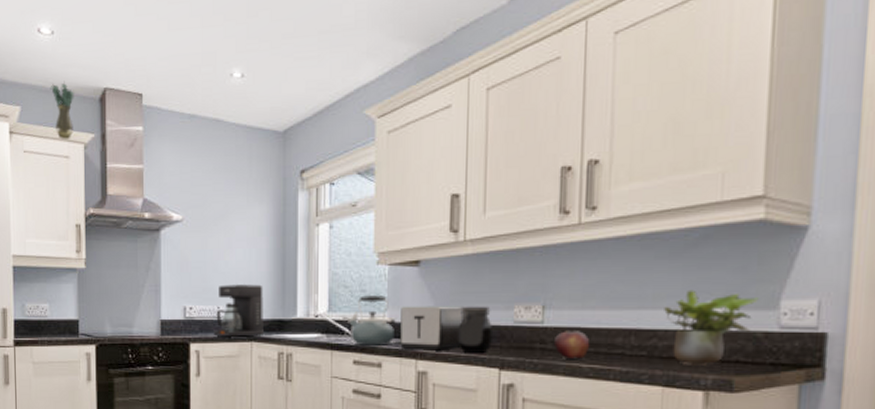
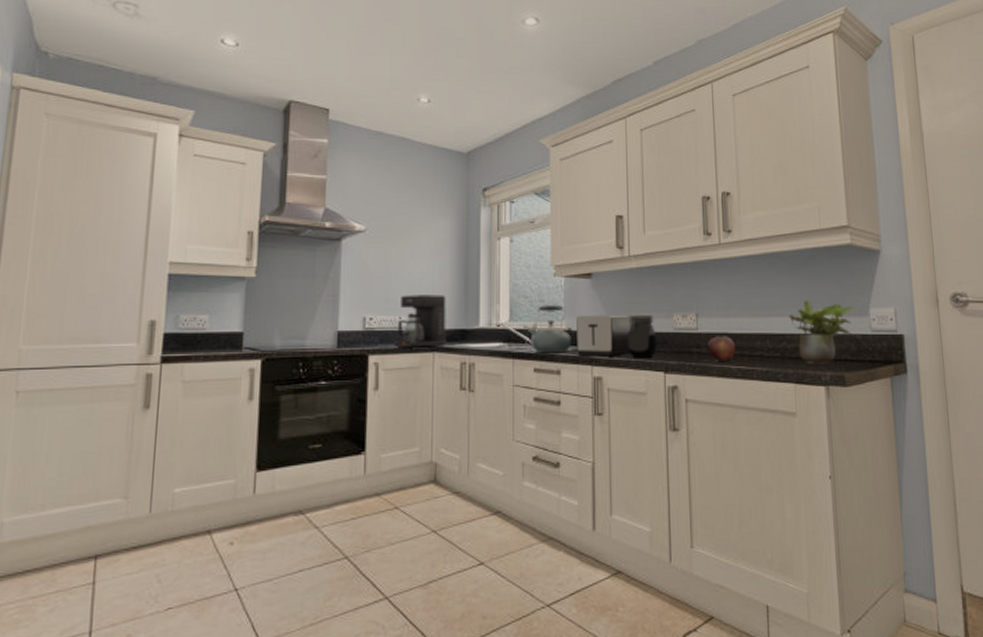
vase: present [50,80,74,140] -> none [229,90,256,146]

